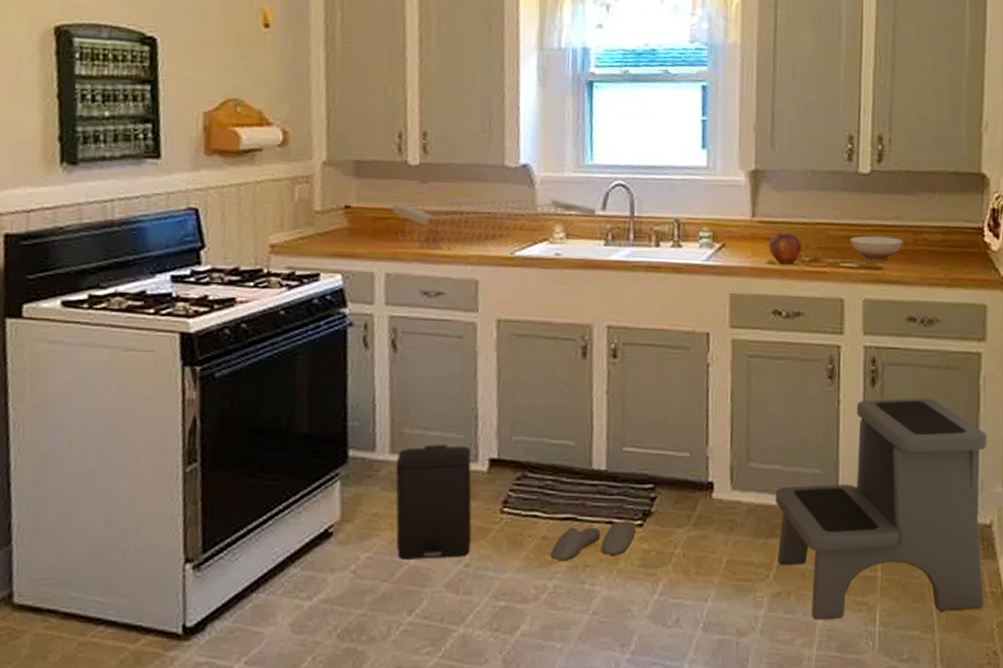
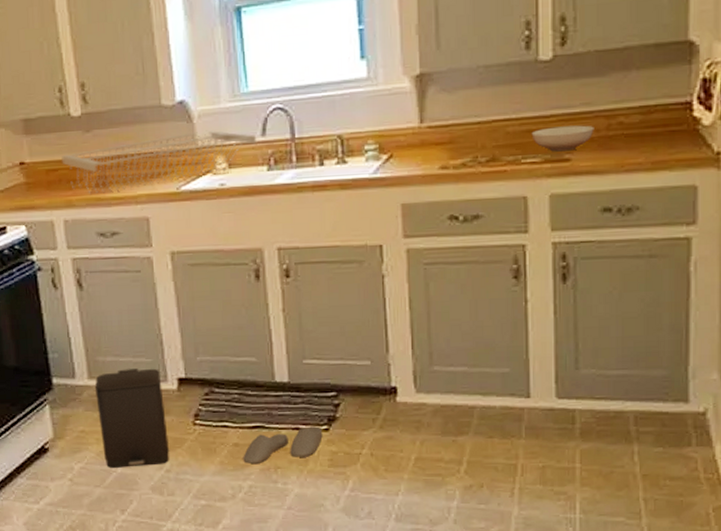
fruit: present [769,232,801,264] -> none [441,135,477,168]
step stool: present [774,398,988,620] -> none [461,290,700,509]

